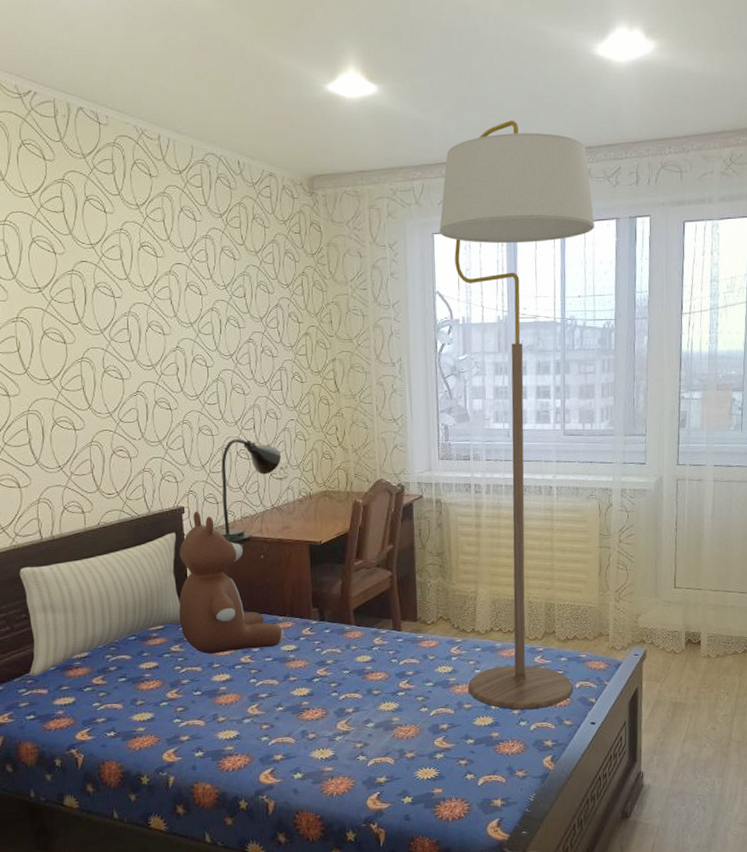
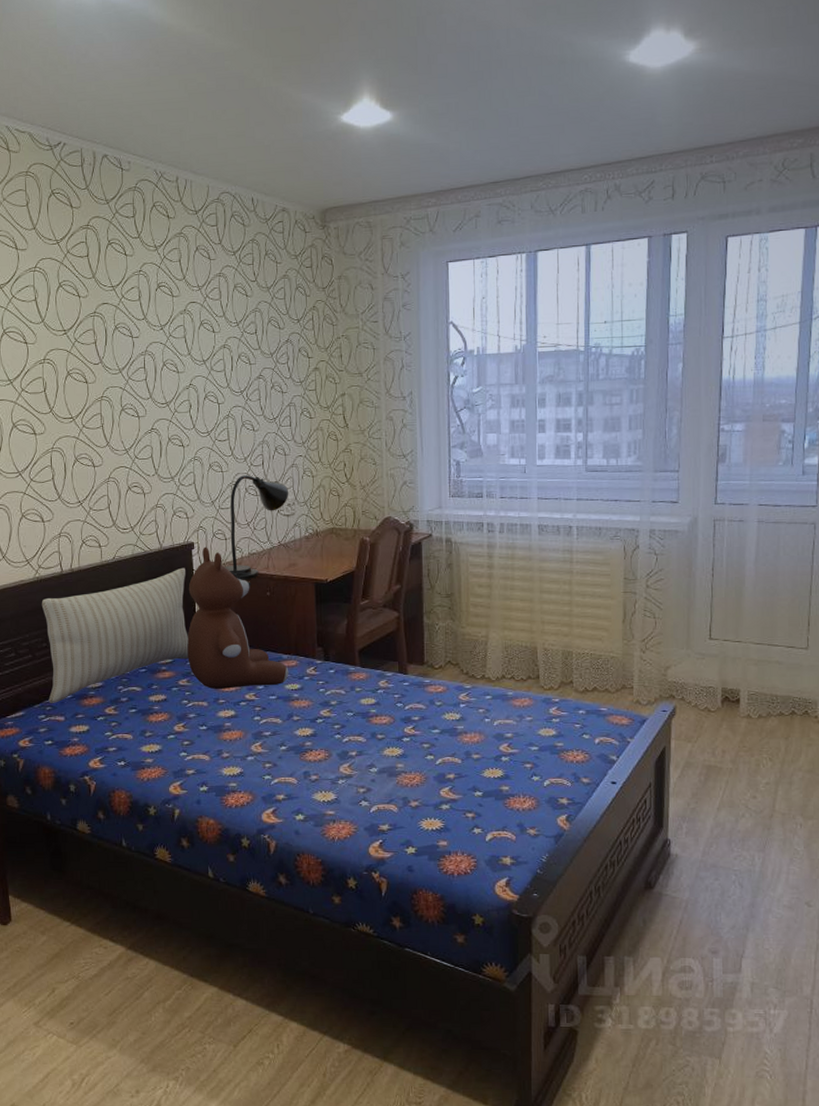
floor lamp: present [439,120,594,710] -> none [454,138,623,763]

